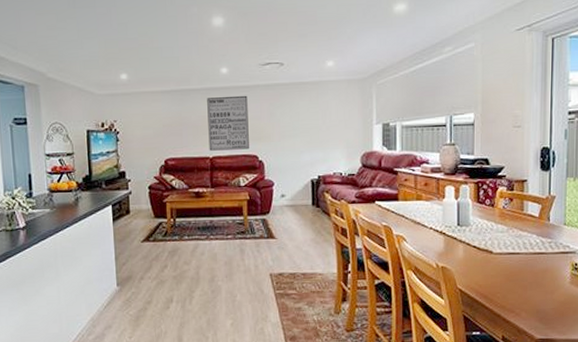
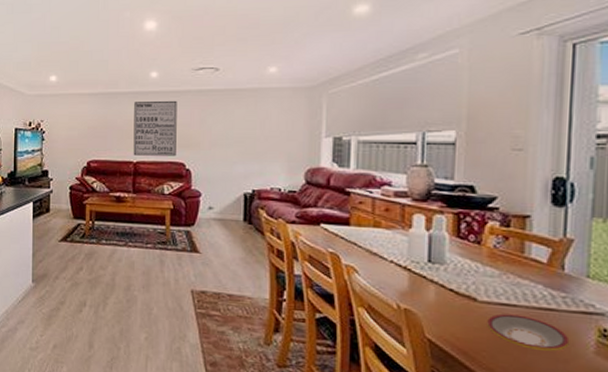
plate: none [500,260,554,286] -> present [487,313,570,351]

